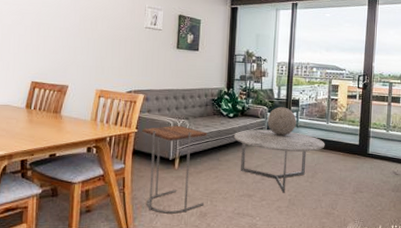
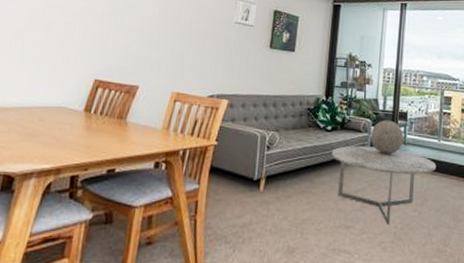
side table: present [142,124,208,214] -> none [222,136,301,249]

